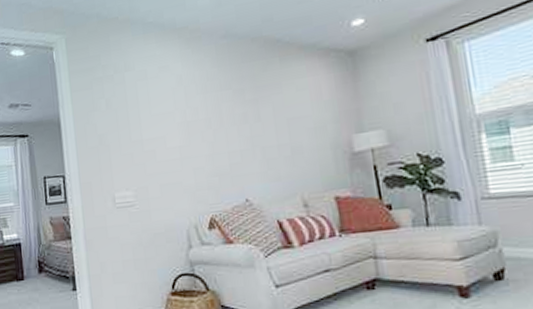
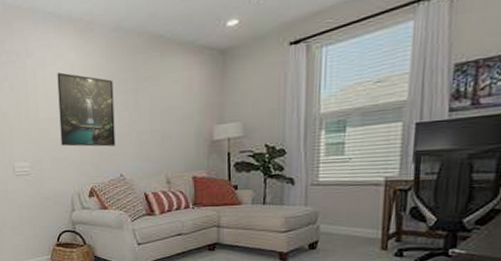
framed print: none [162,85,237,169] -> present [57,72,116,147]

